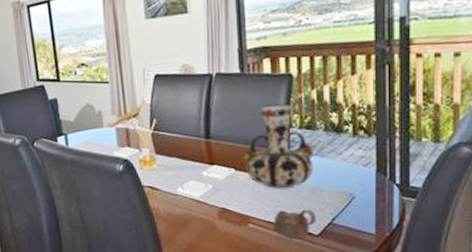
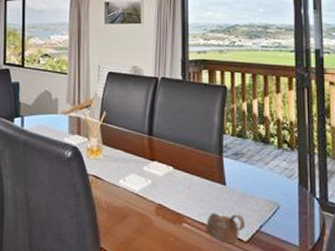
vase: present [243,104,314,188] -> none [181,111,244,191]

